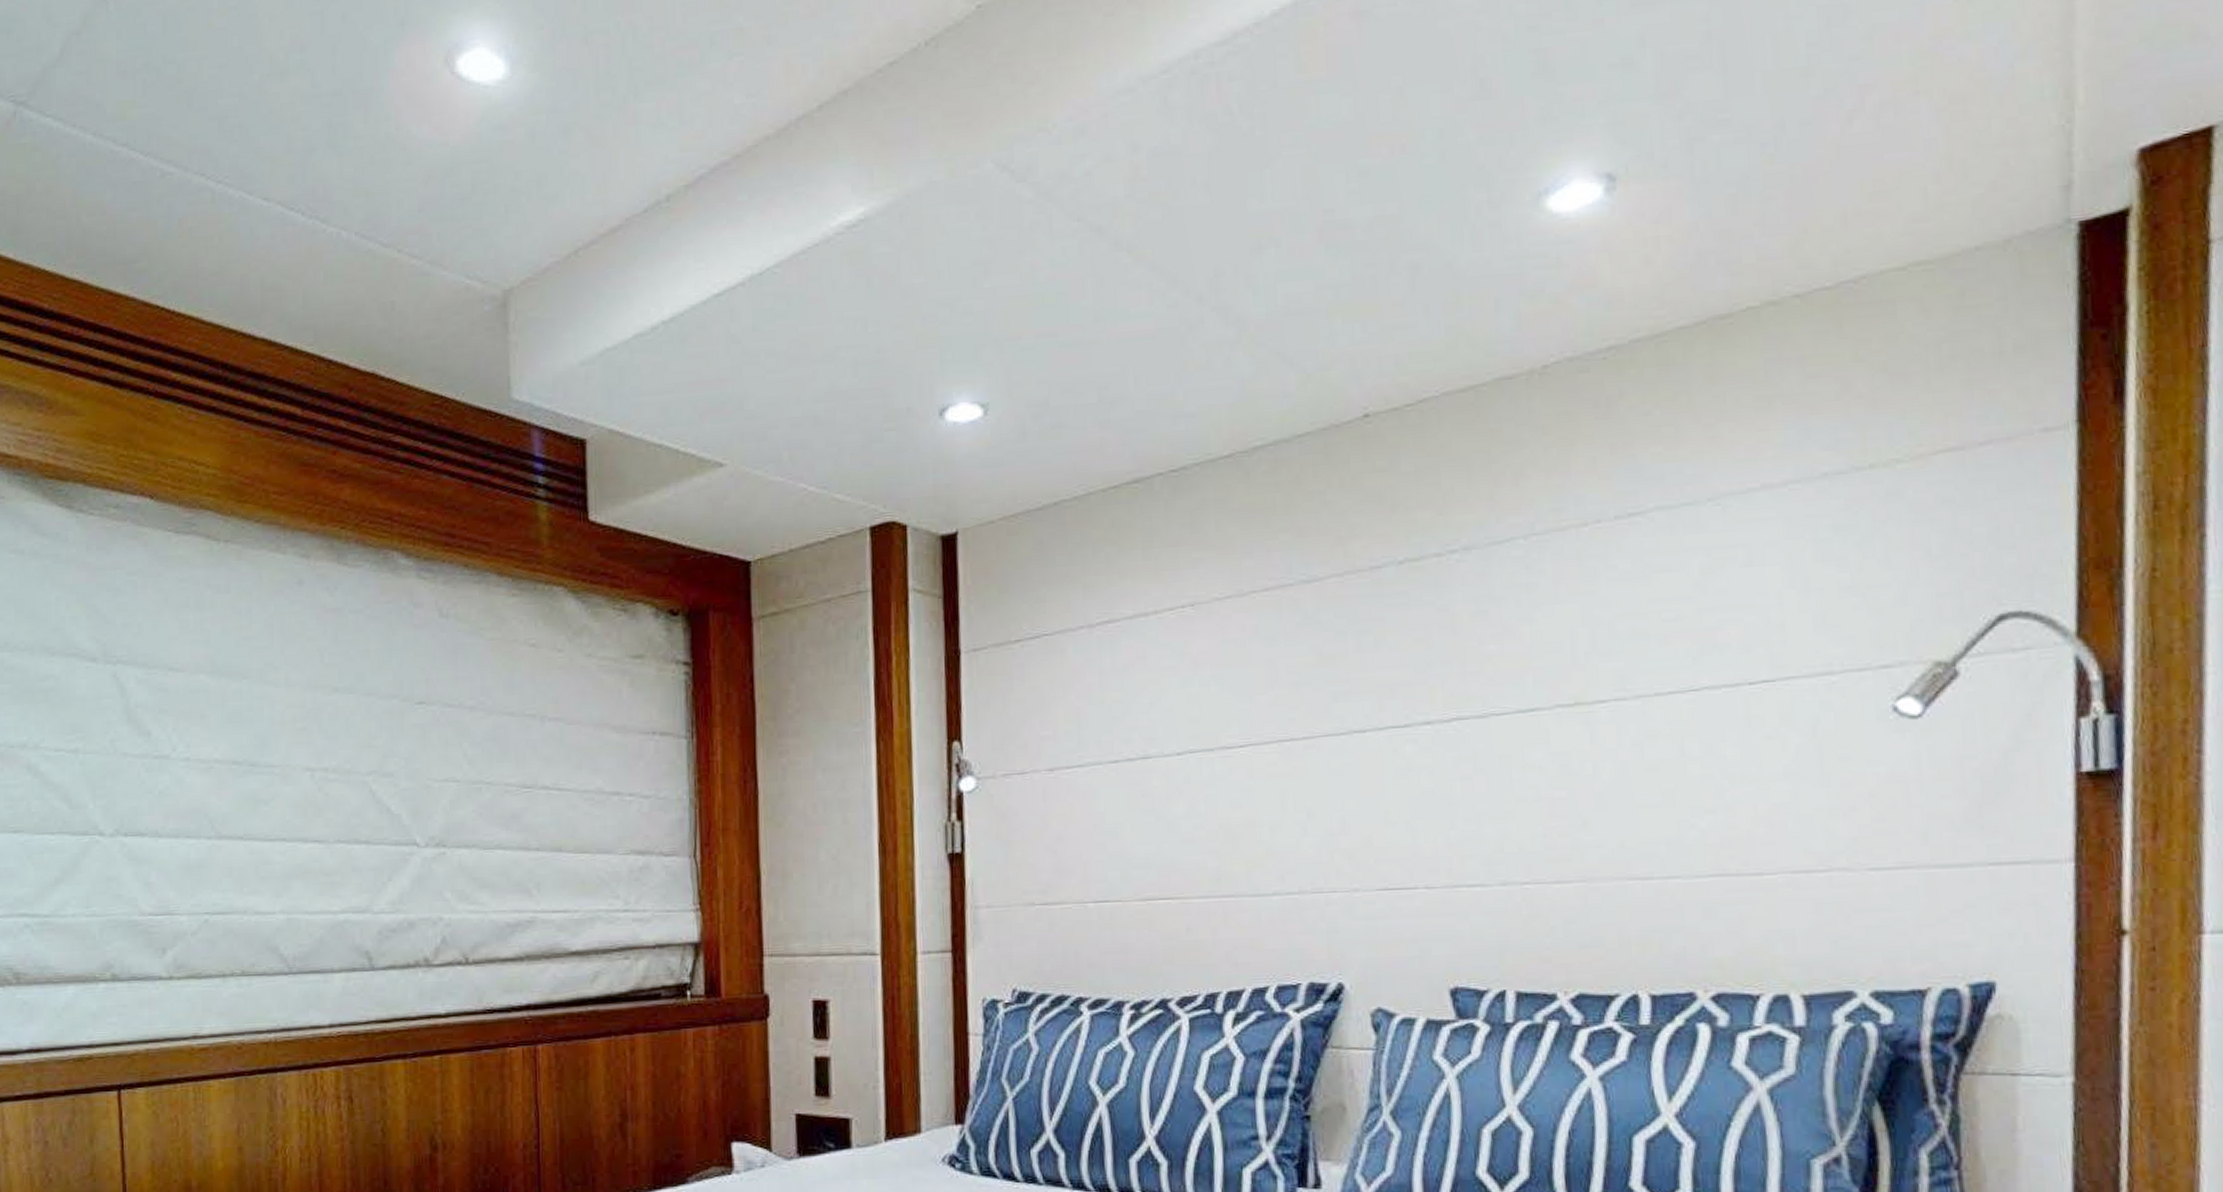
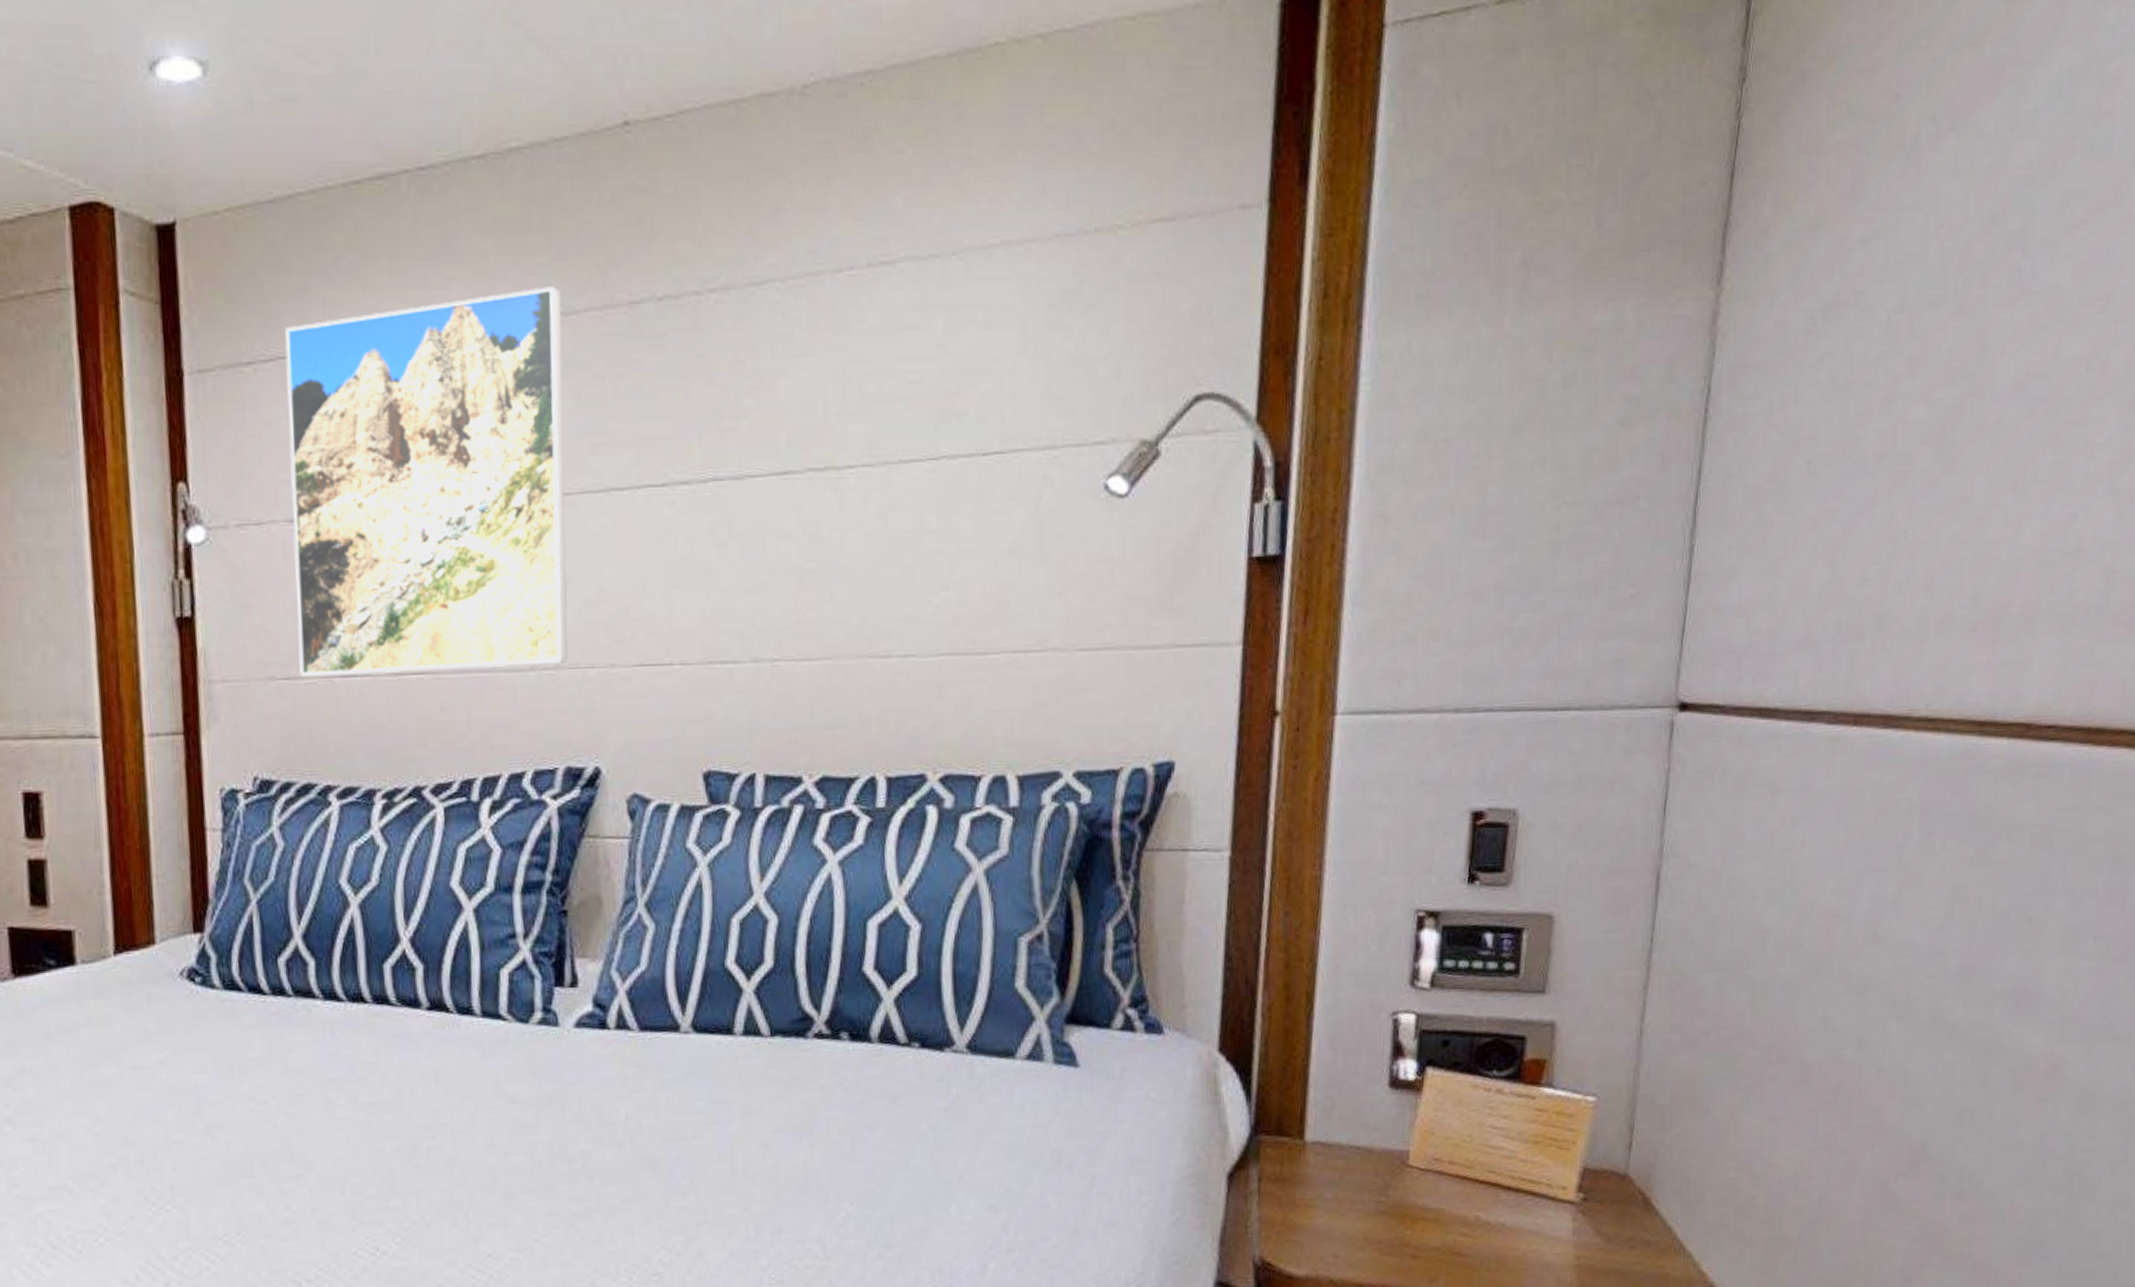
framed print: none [1049,559,1311,903] -> present [285,287,568,678]

